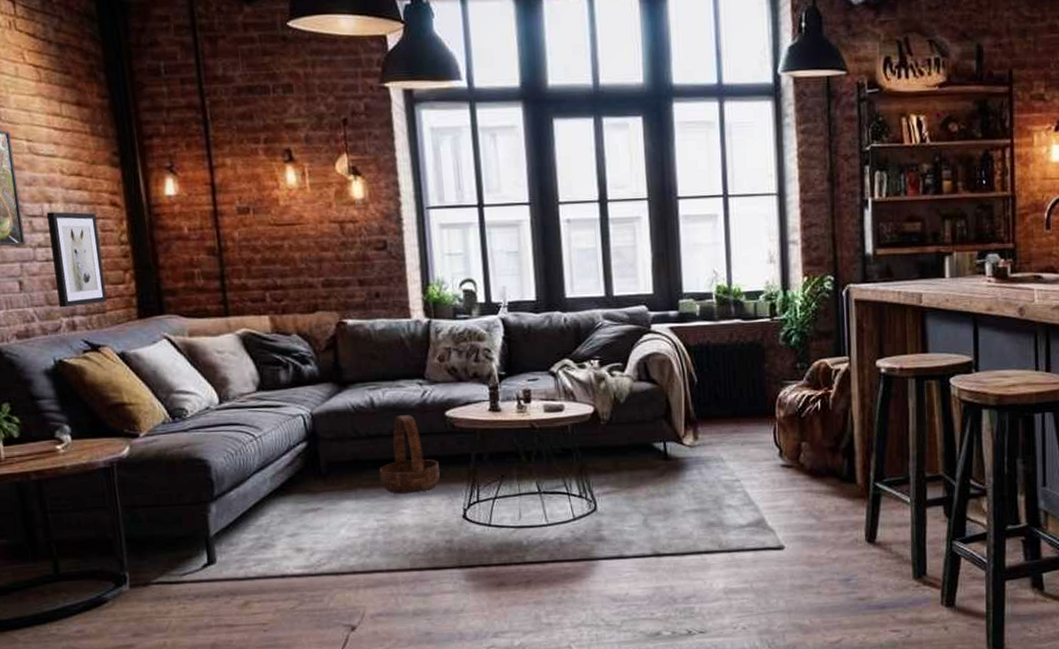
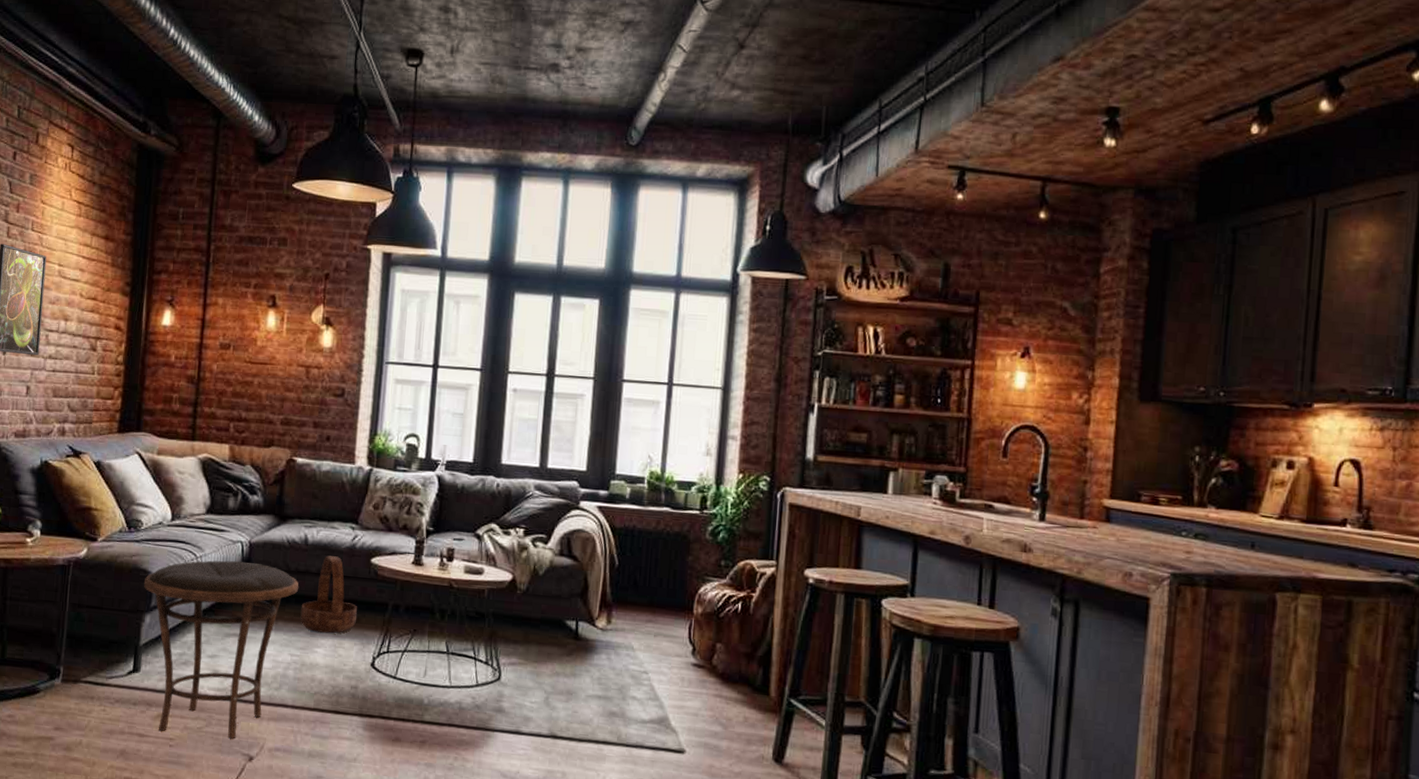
wall art: present [46,212,107,308] -> none [55,329,101,415]
side table: none [201,434,374,618] -> present [143,560,299,739]

